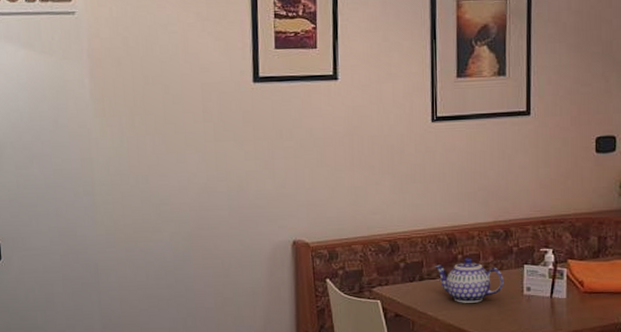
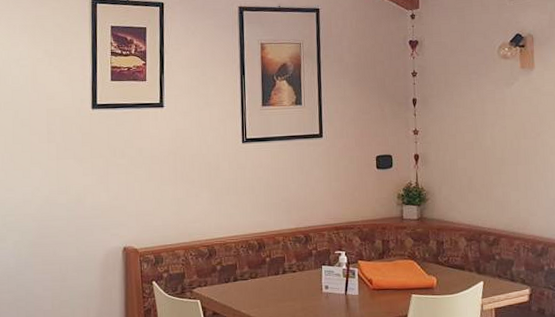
teapot: present [434,258,504,303] -> none [246,260,306,301]

